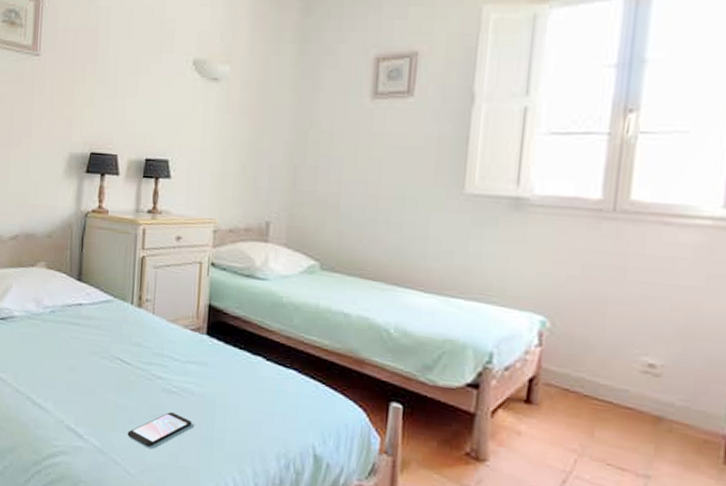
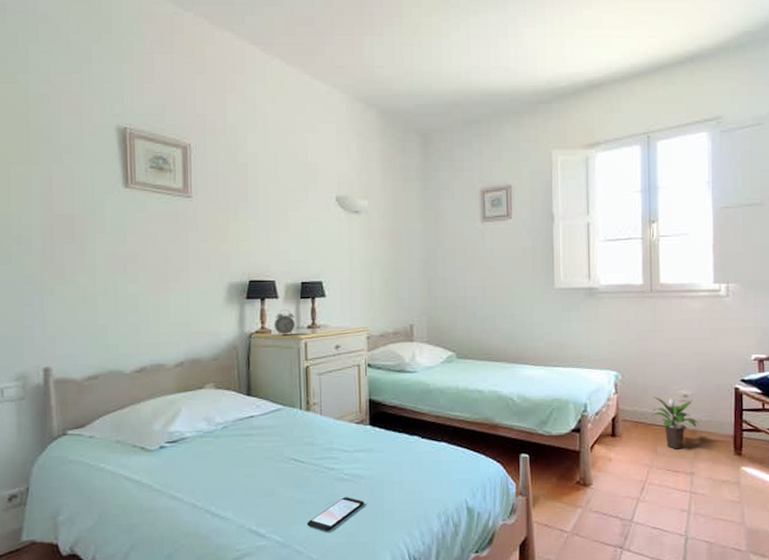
alarm clock: none [112,189,135,218] -> present [274,310,295,336]
potted plant: none [590,359,671,439] -> present [651,396,700,449]

